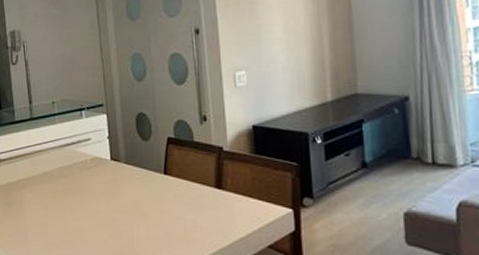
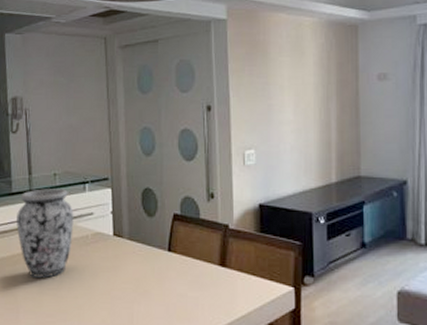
vase: none [21,116,73,201] -> present [16,189,74,278]

